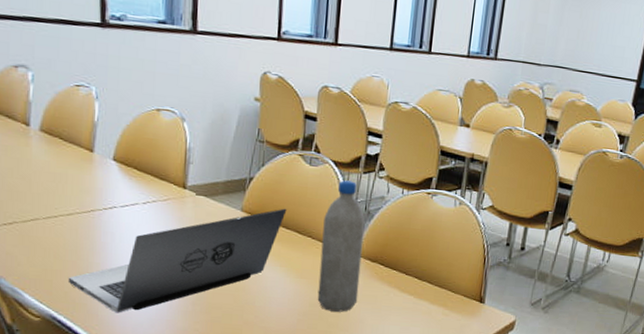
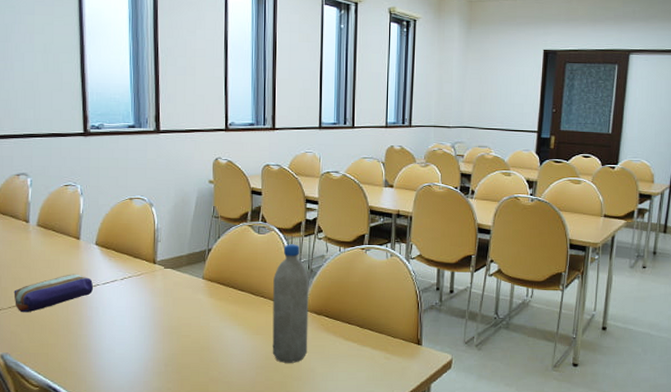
pencil case: none [10,191,110,233] -> present [13,274,94,313]
laptop: present [67,208,287,313] -> none [61,273,241,378]

